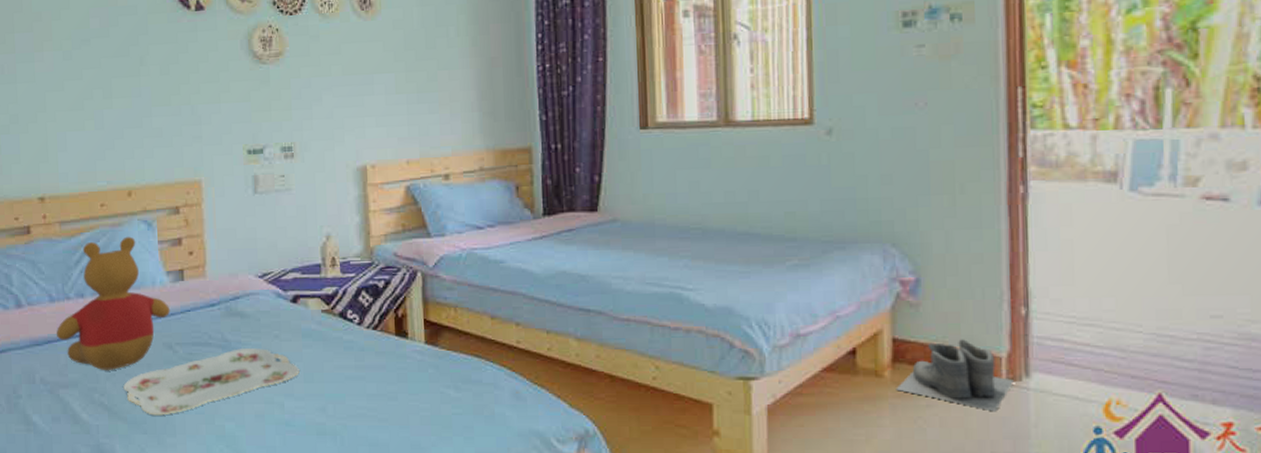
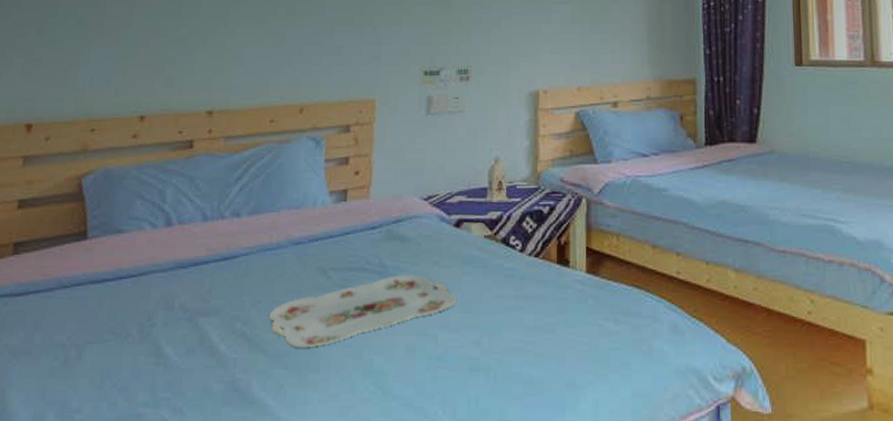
teddy bear: present [56,236,171,370] -> none [204,154,329,296]

